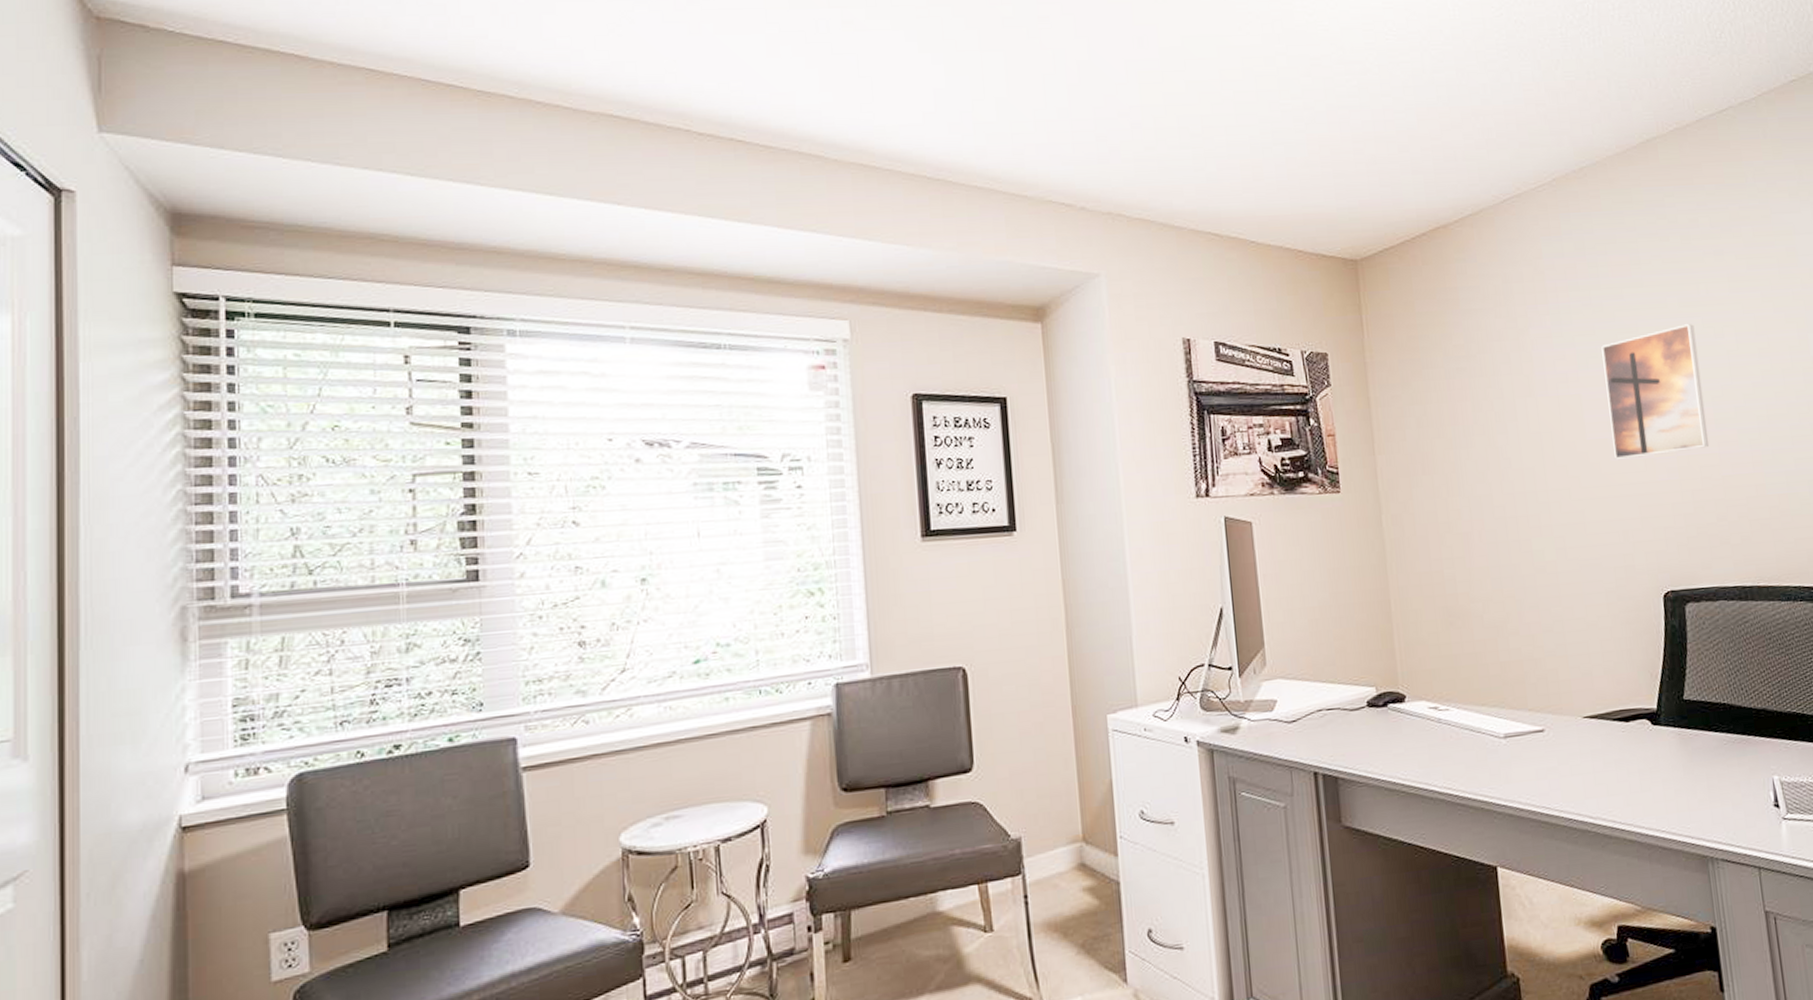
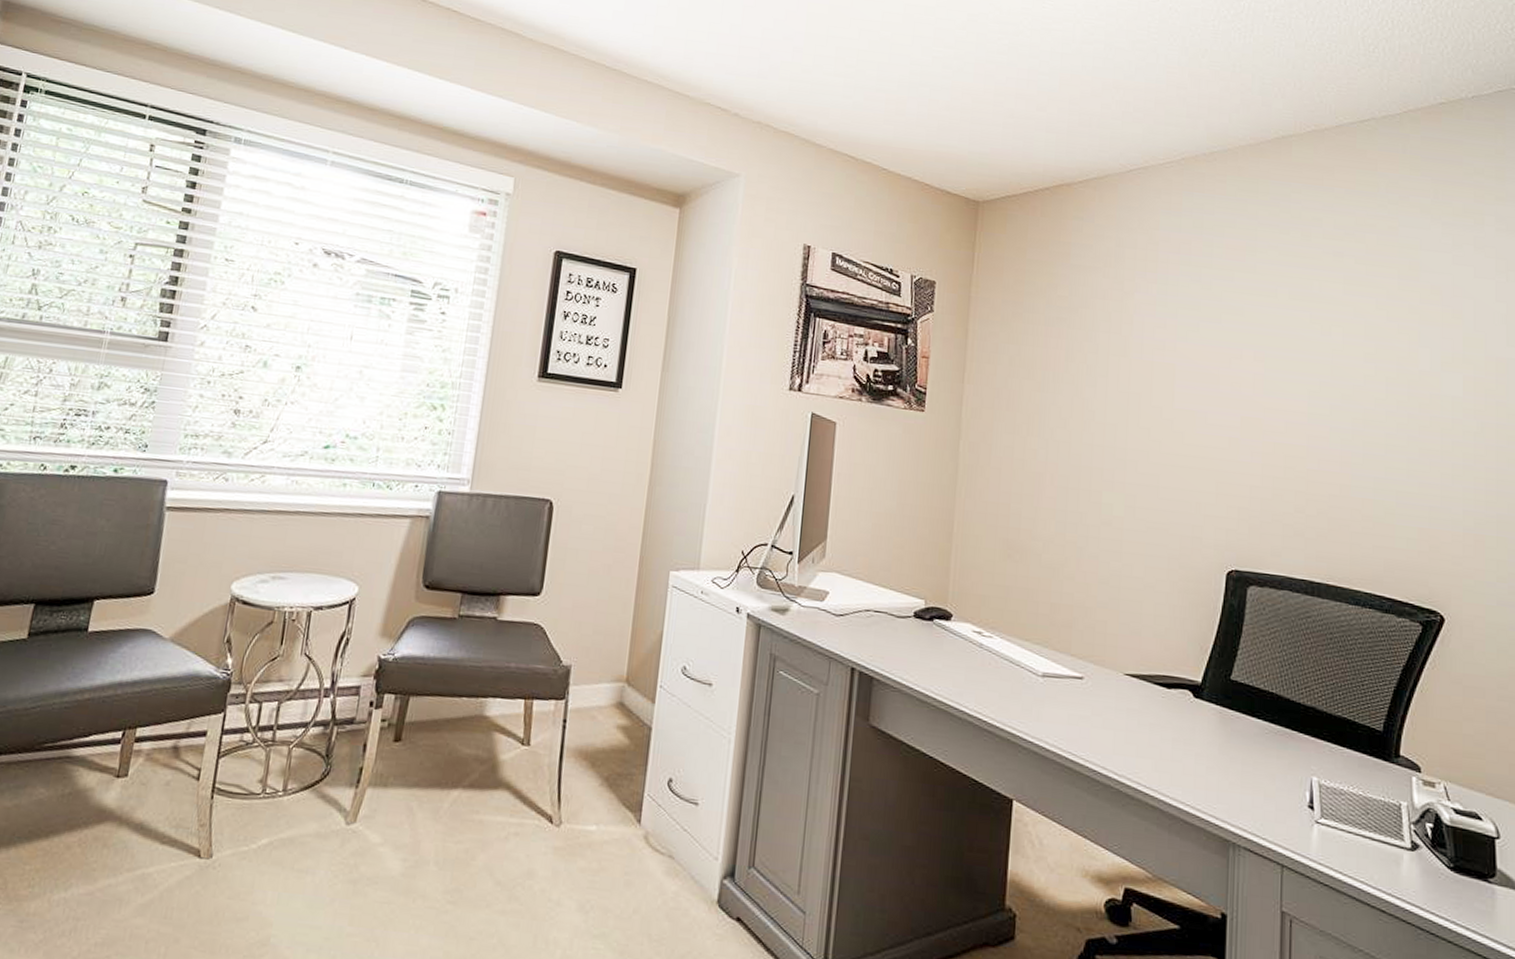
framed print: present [1601,324,1709,460] -> none [1200,316,1301,439]

